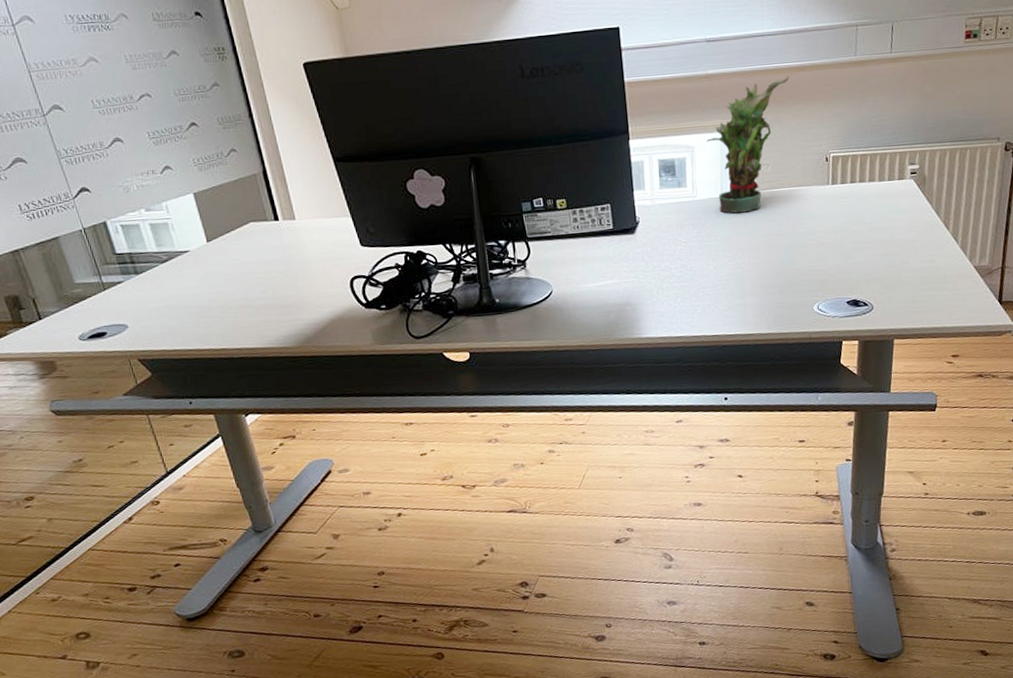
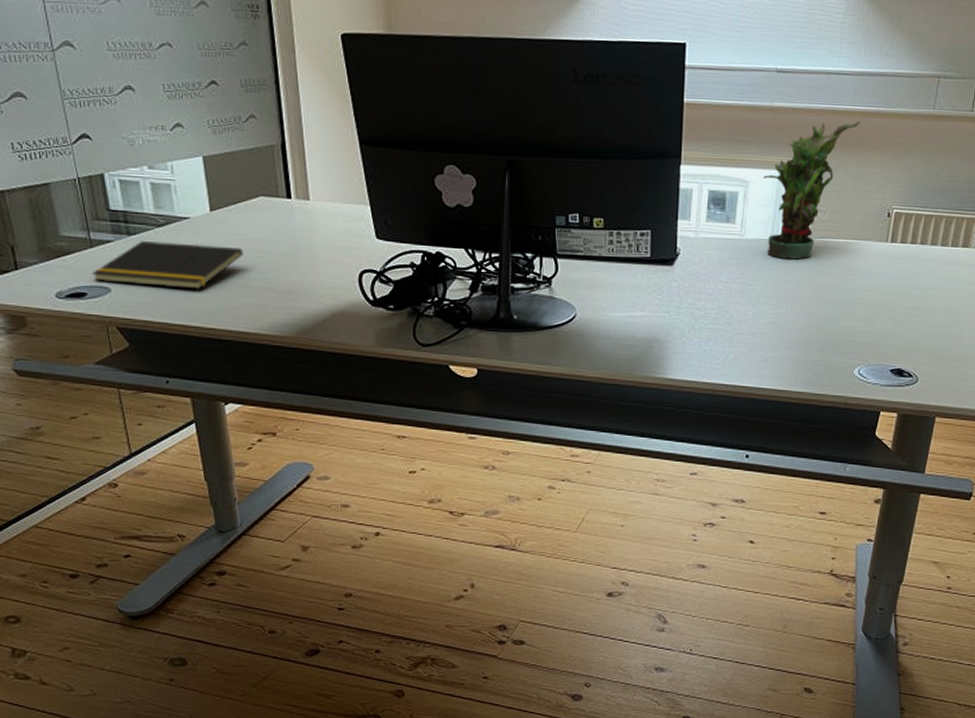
notepad: none [108,272,243,320] -> present [91,241,243,289]

